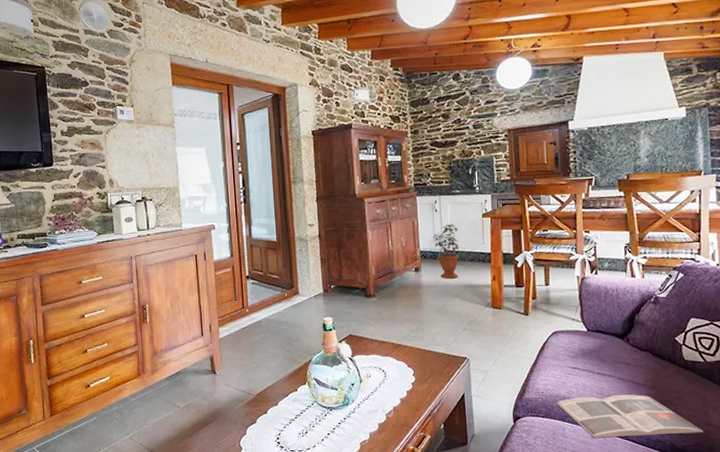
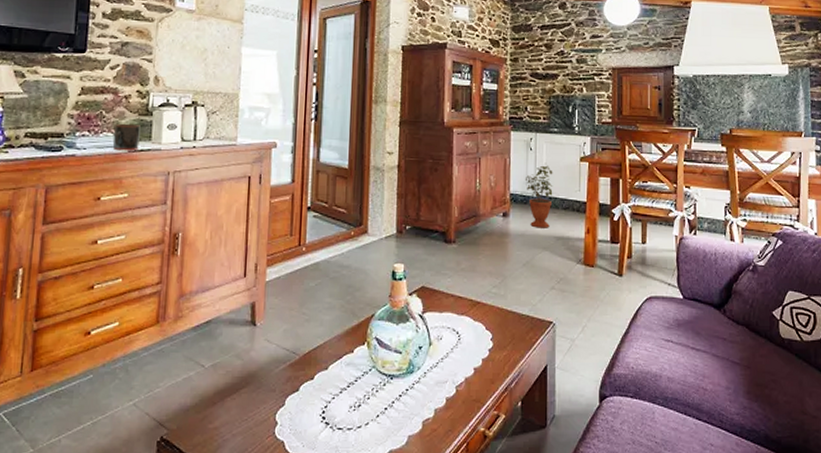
mug: none [83,220,105,243] -> present [112,123,141,151]
magazine: present [556,394,704,438] -> none [646,374,799,425]

